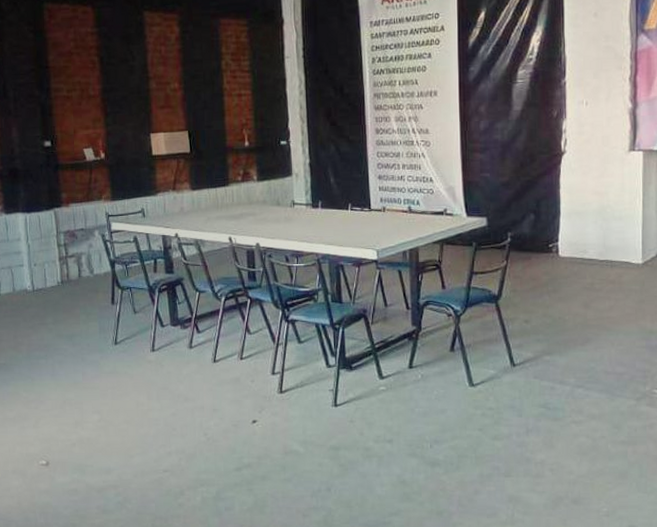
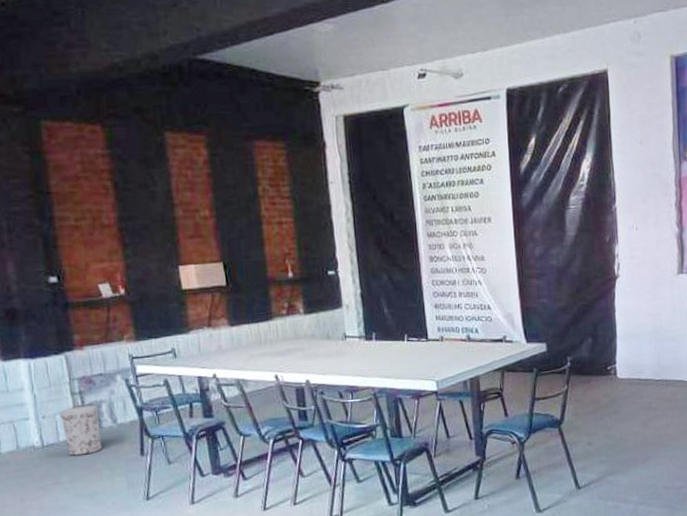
trash can: none [48,255,80,300] -> present [60,404,102,456]

